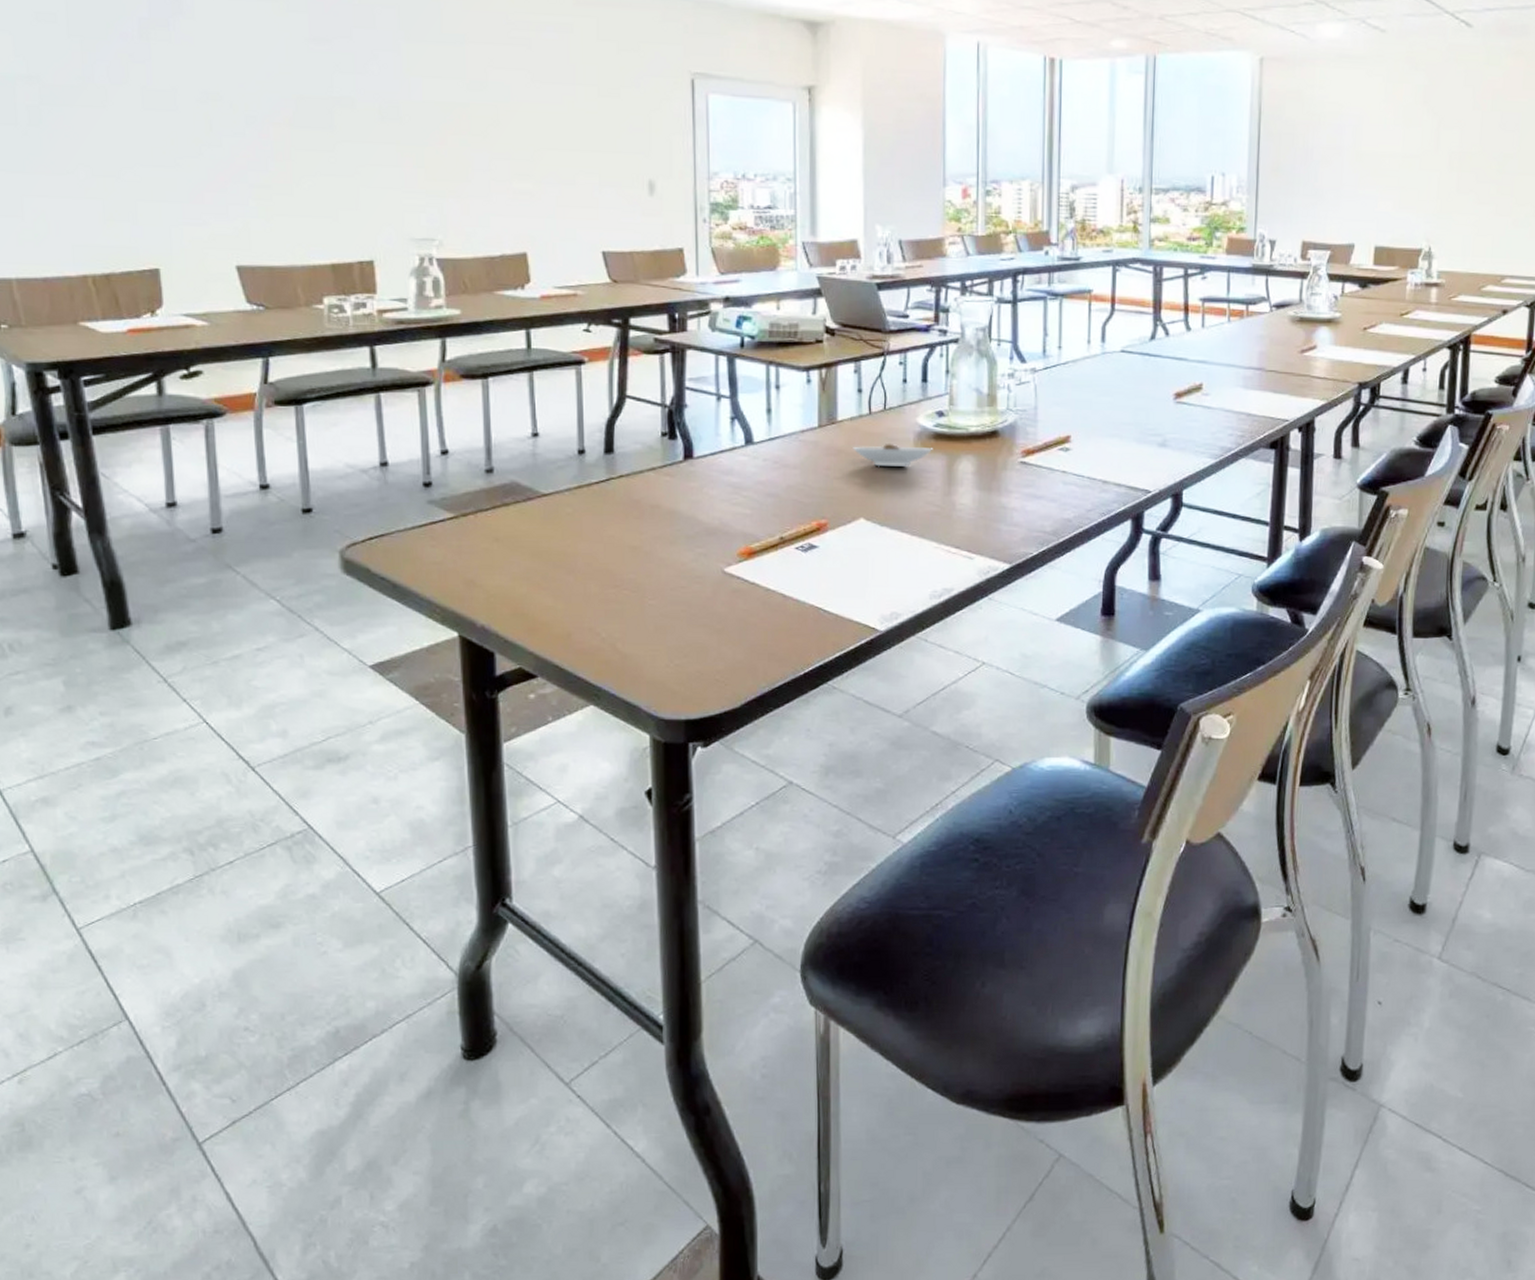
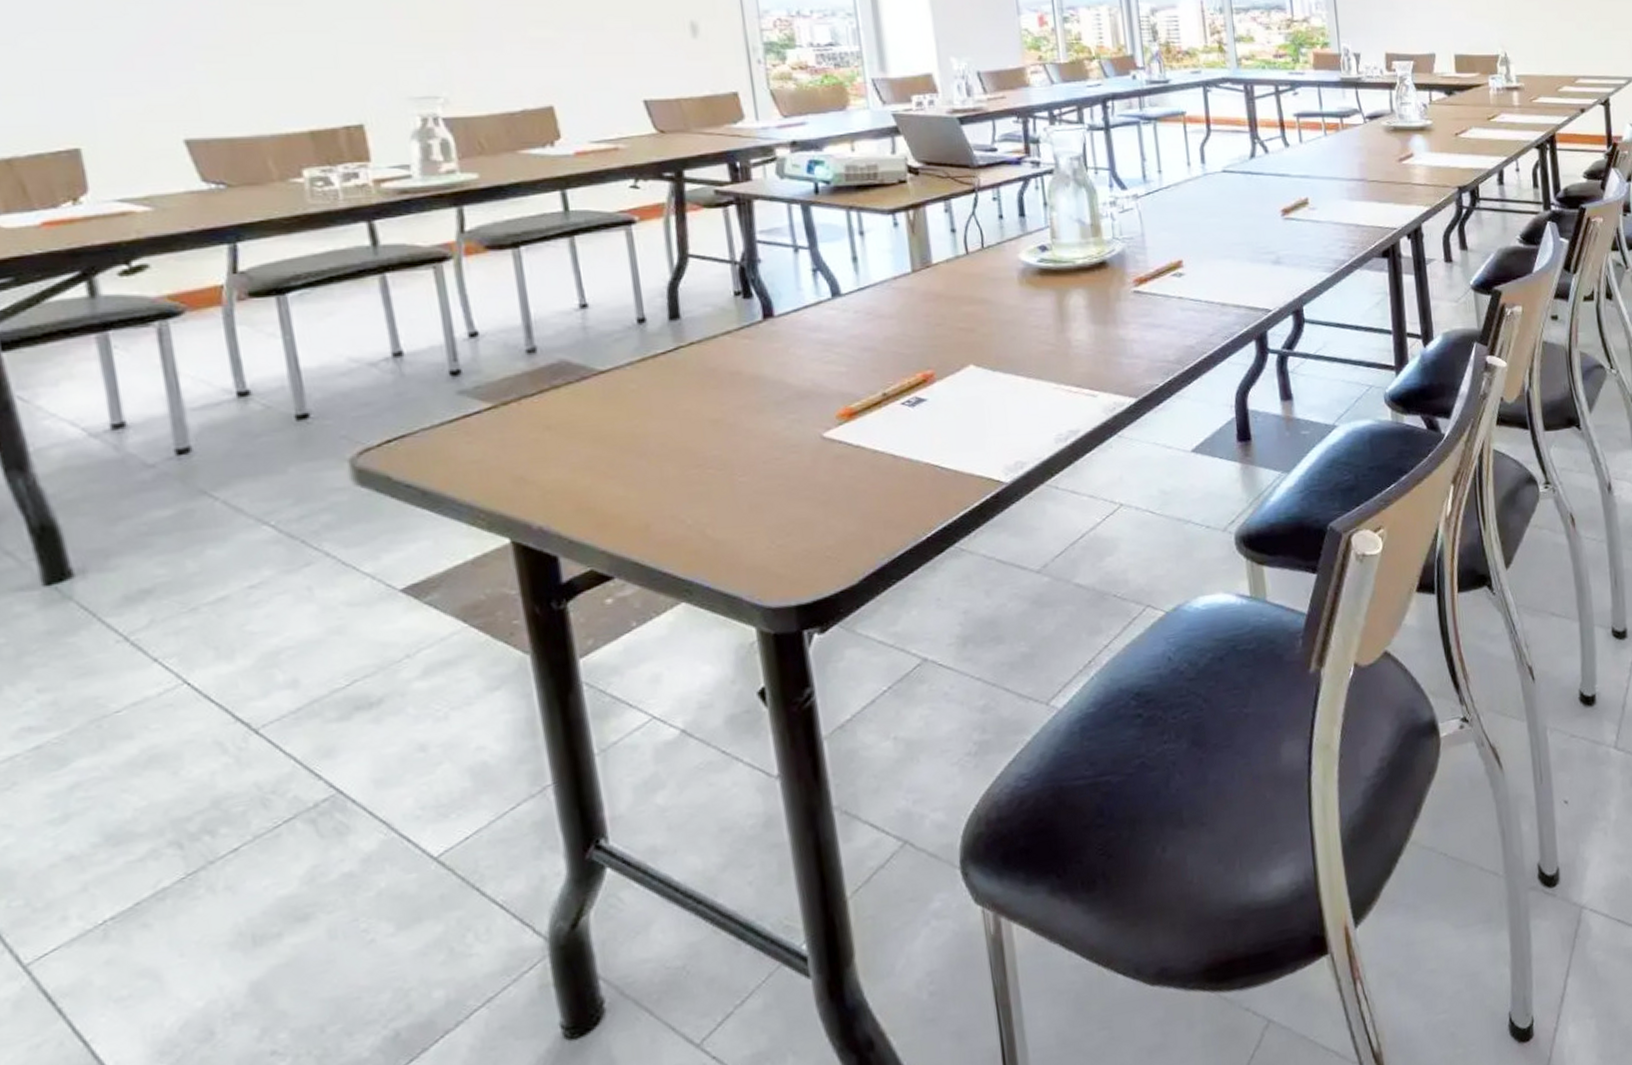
saucer: present [853,444,934,468] -> none [952,284,1040,309]

